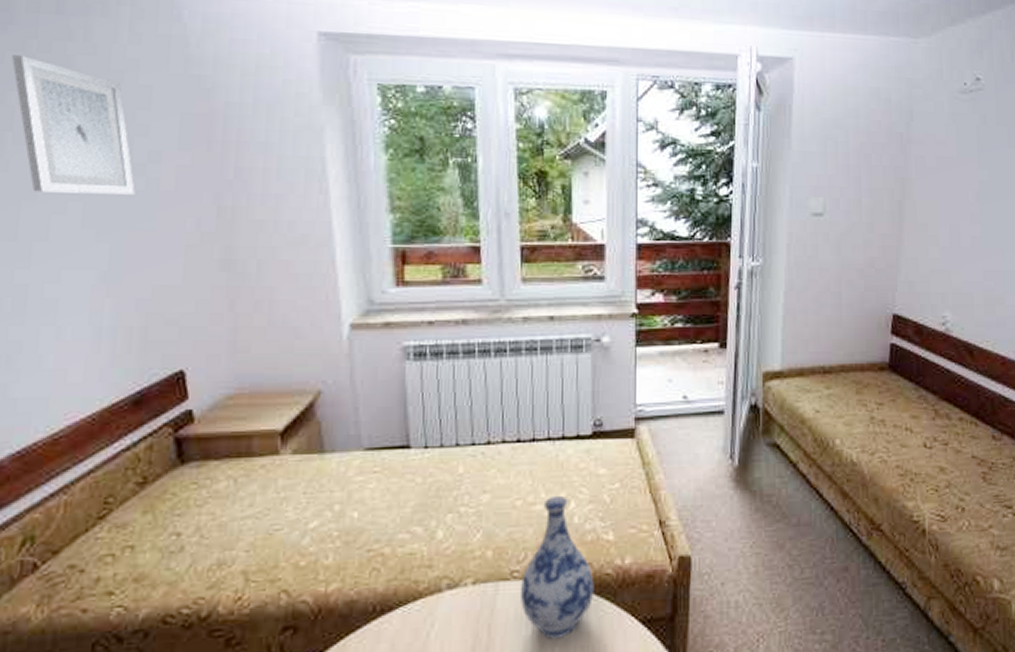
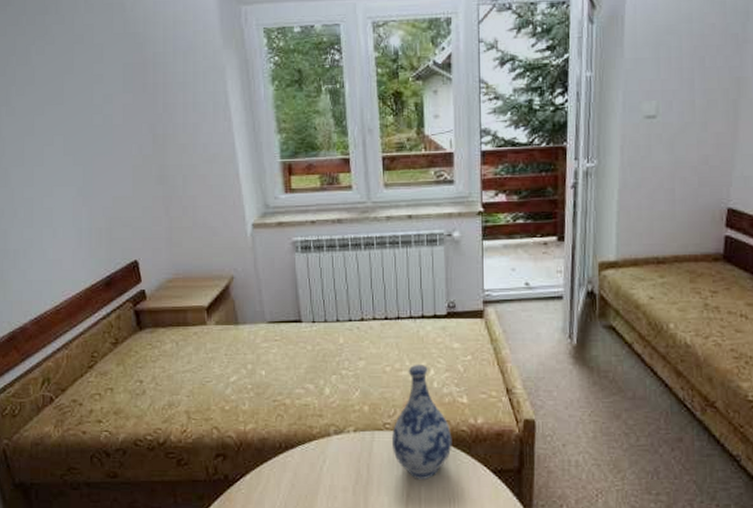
wall art: present [12,55,135,195] -> none [11,29,97,130]

